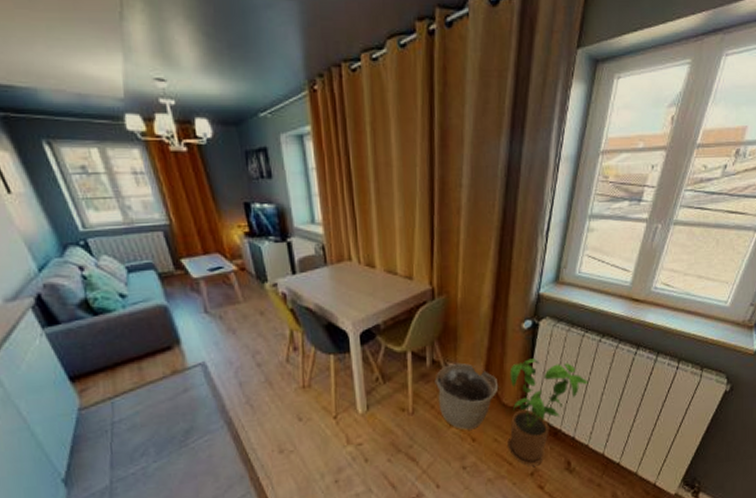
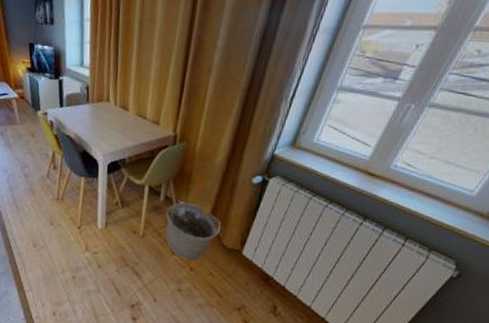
house plant: present [507,358,588,466] -> none [221,210,308,302]

